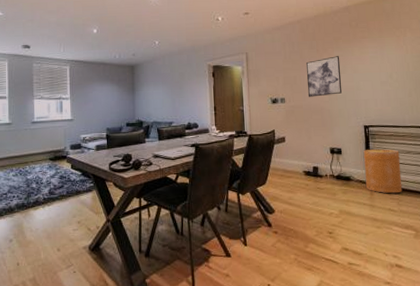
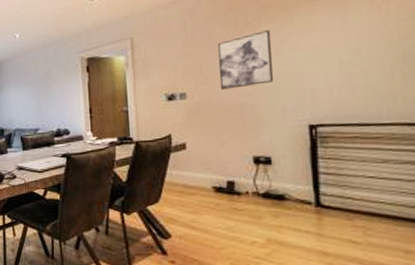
basket: present [363,149,403,194] -> none [306,157,373,219]

